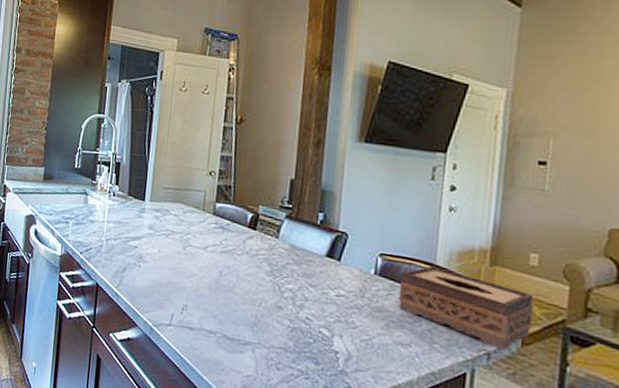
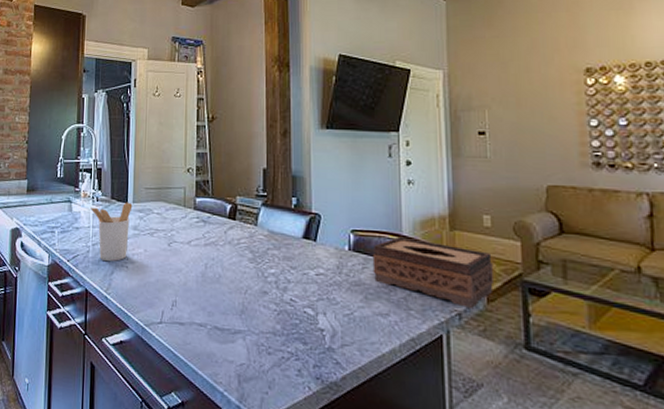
utensil holder: none [106,200,150,259] -> present [90,202,133,261]

